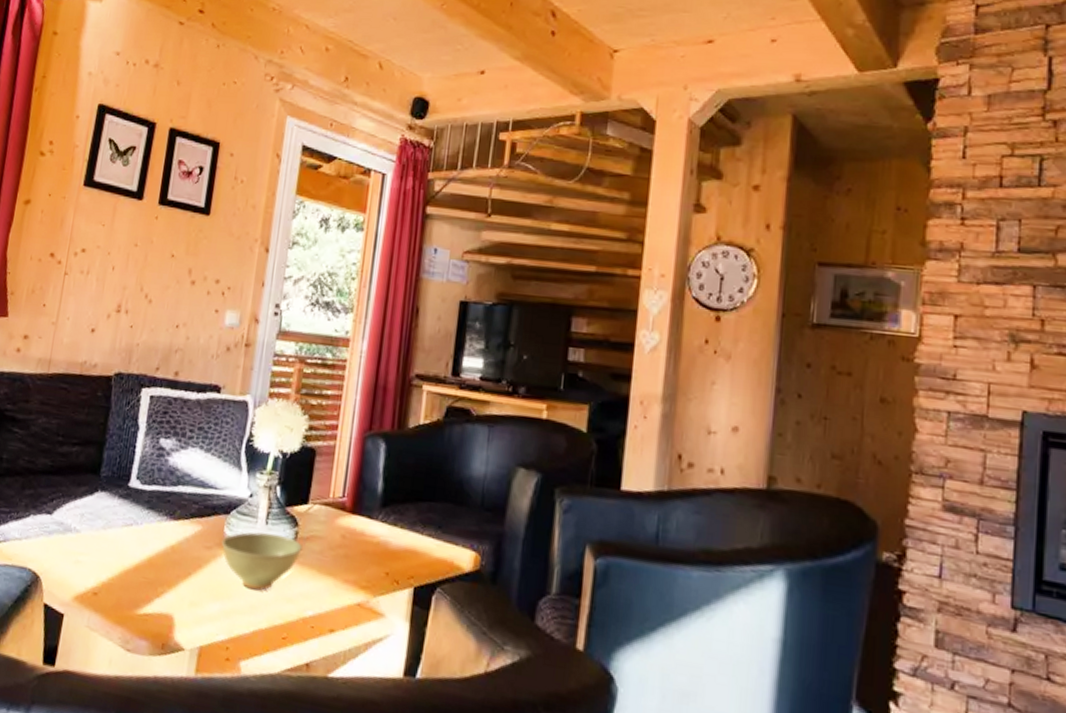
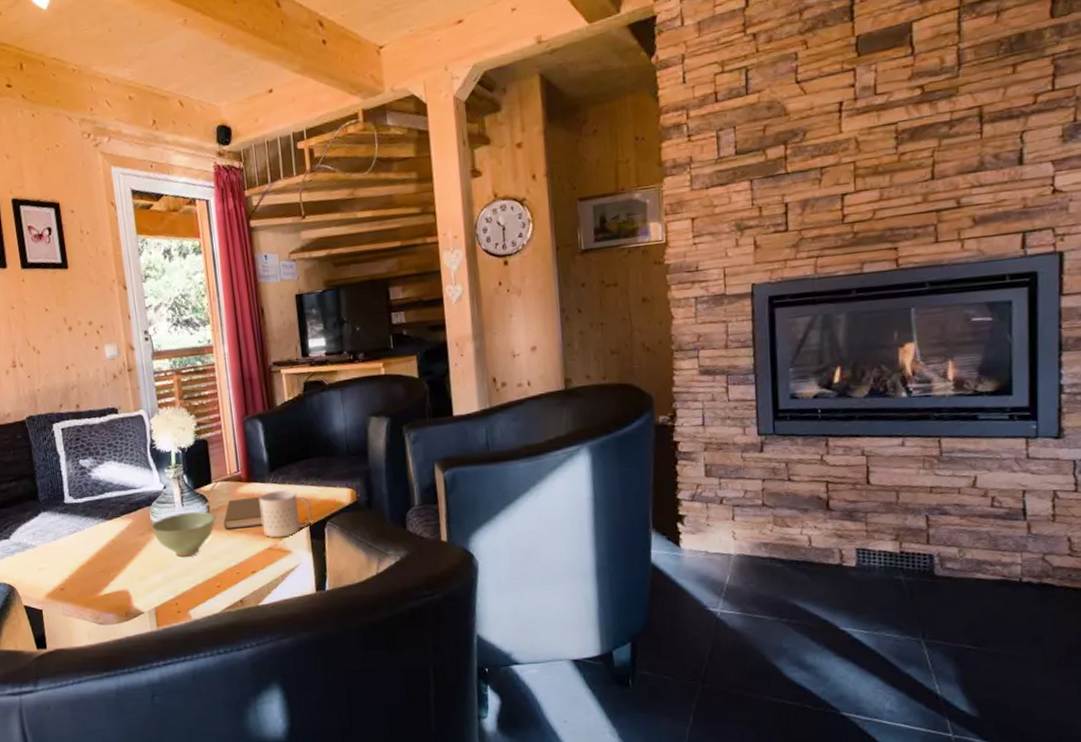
book: none [309,530,362,573] -> present [223,496,263,530]
mug: none [355,531,422,595] -> present [259,490,312,539]

